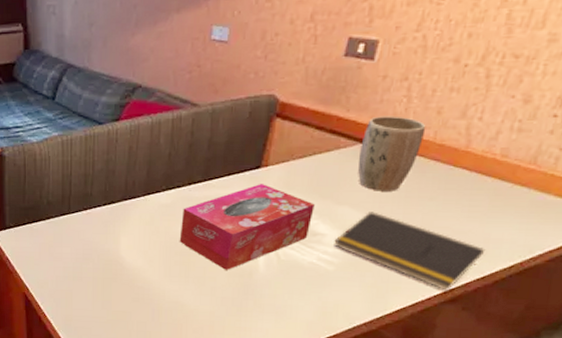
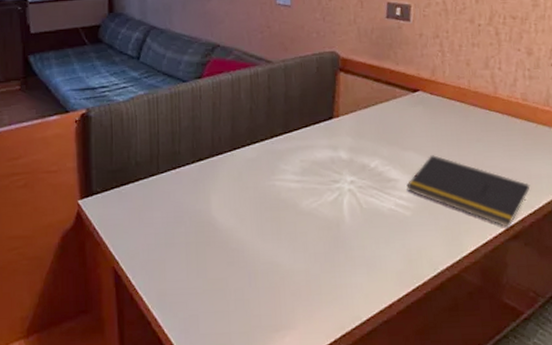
tissue box: present [179,184,315,270] -> none [267,134,385,223]
plant pot: present [358,116,426,191] -> none [413,68,461,136]

